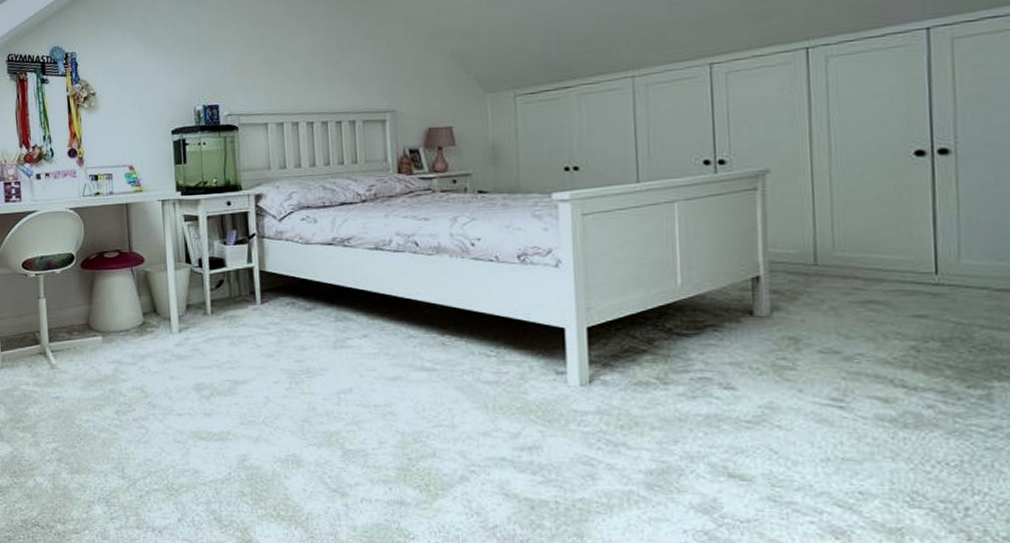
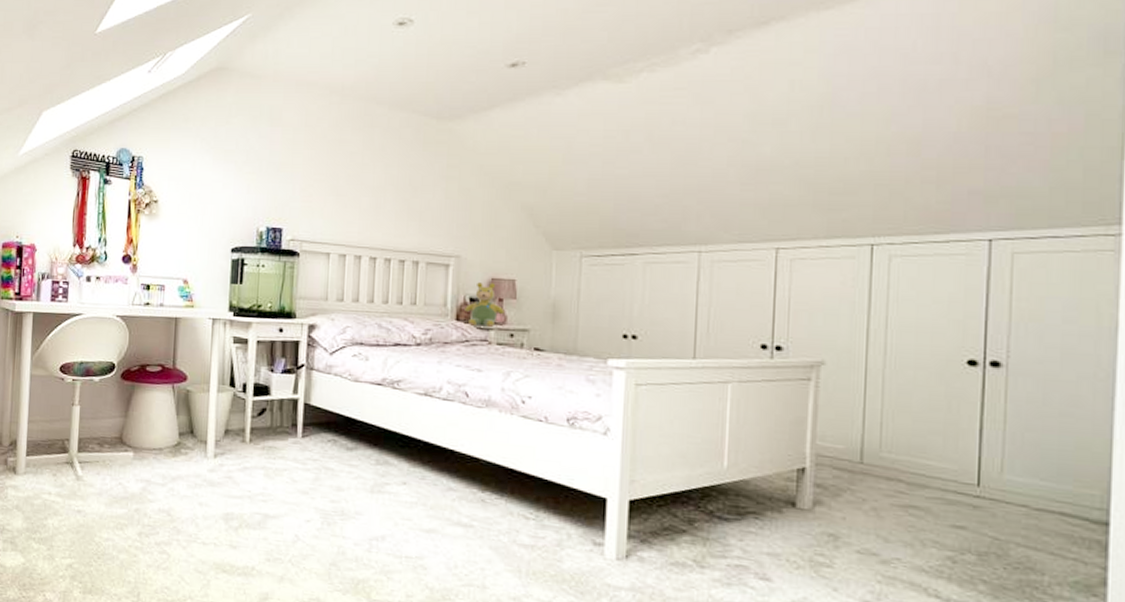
teddy bear: none [405,133,445,178] -> present [464,282,505,328]

